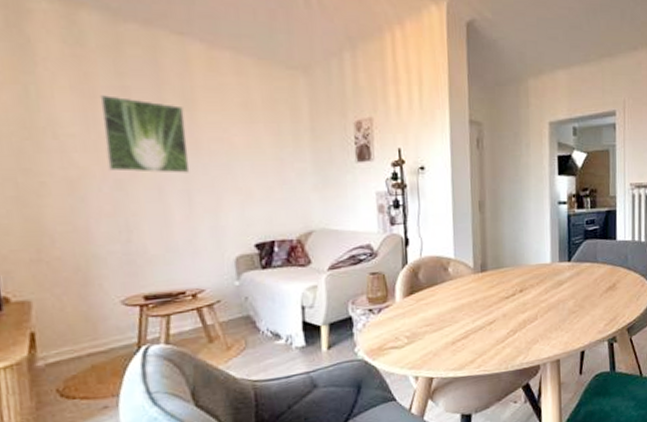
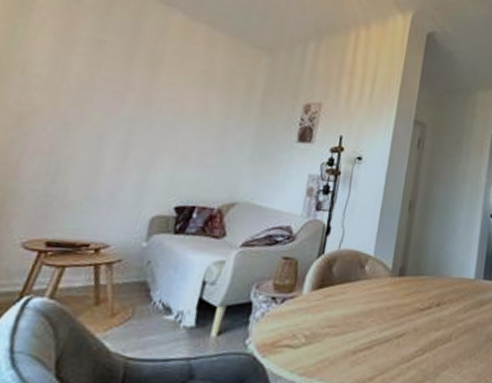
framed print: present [99,95,190,173] -> none [60,44,149,126]

